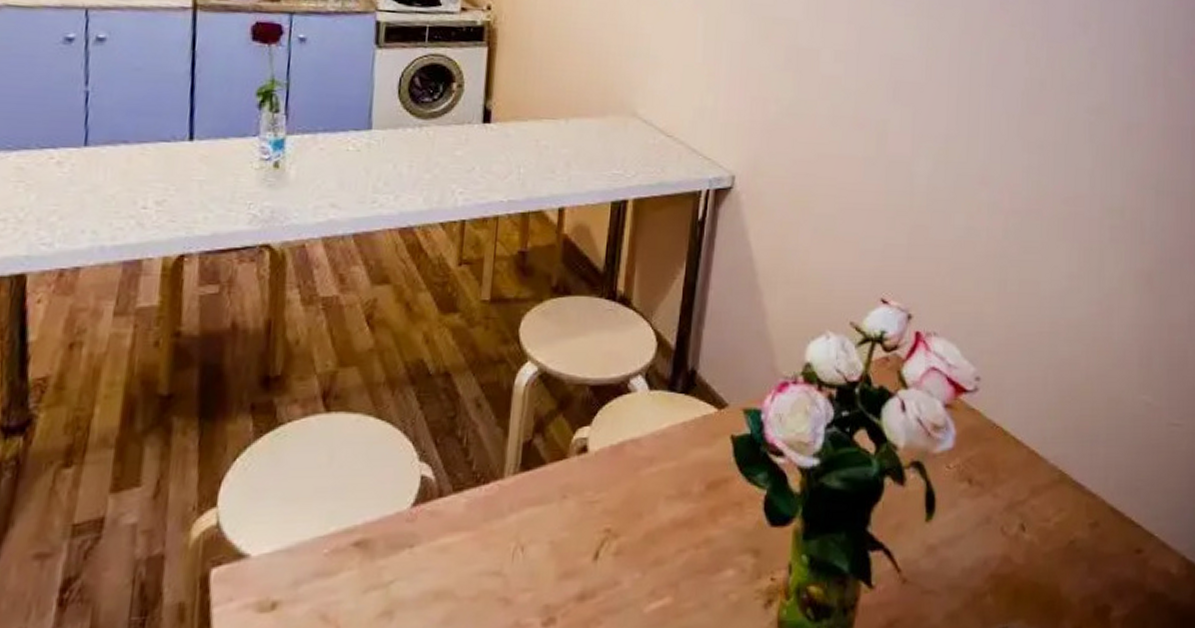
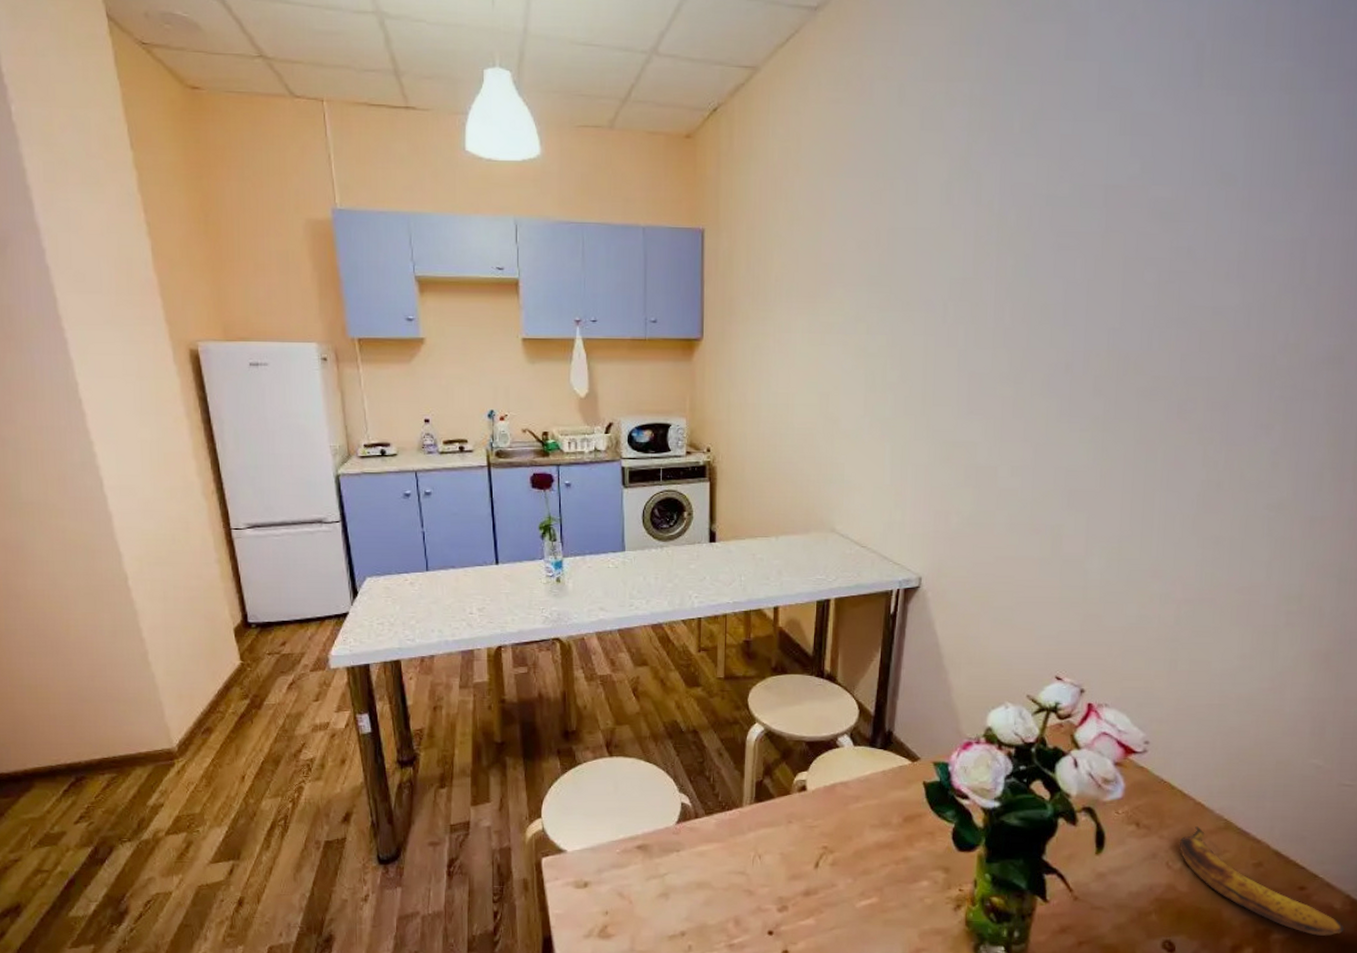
banana: none [1013,480,1182,609] -> present [1179,826,1344,936]

